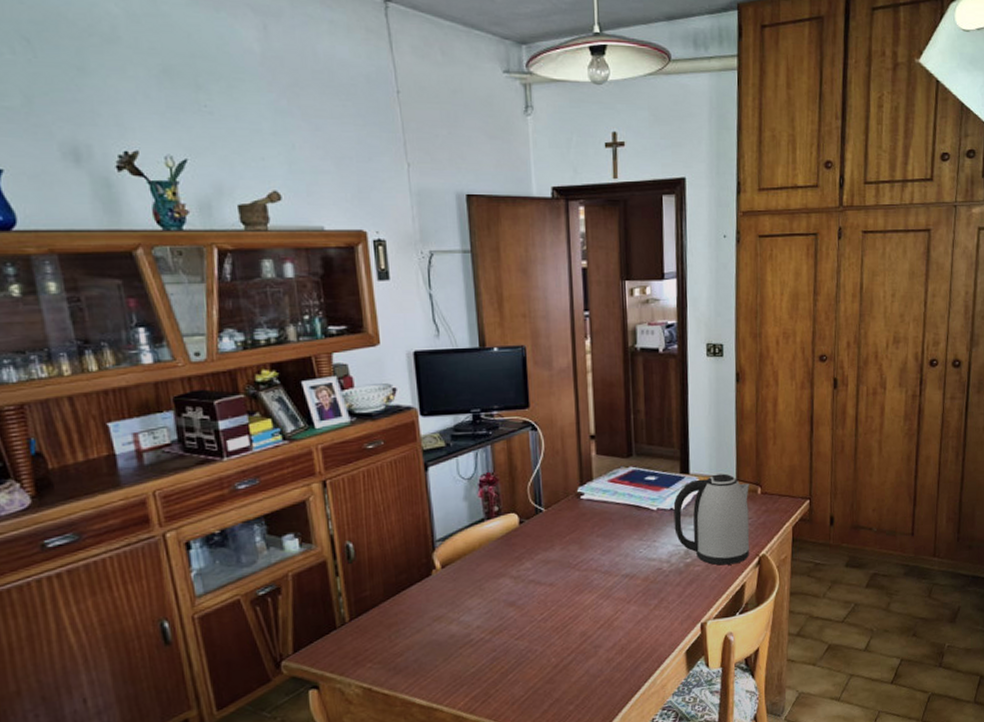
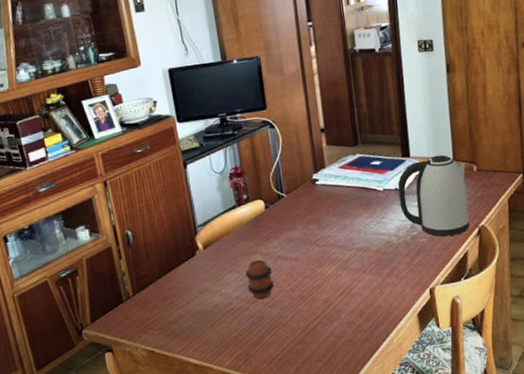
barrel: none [490,583,523,630] -> present [245,259,274,300]

